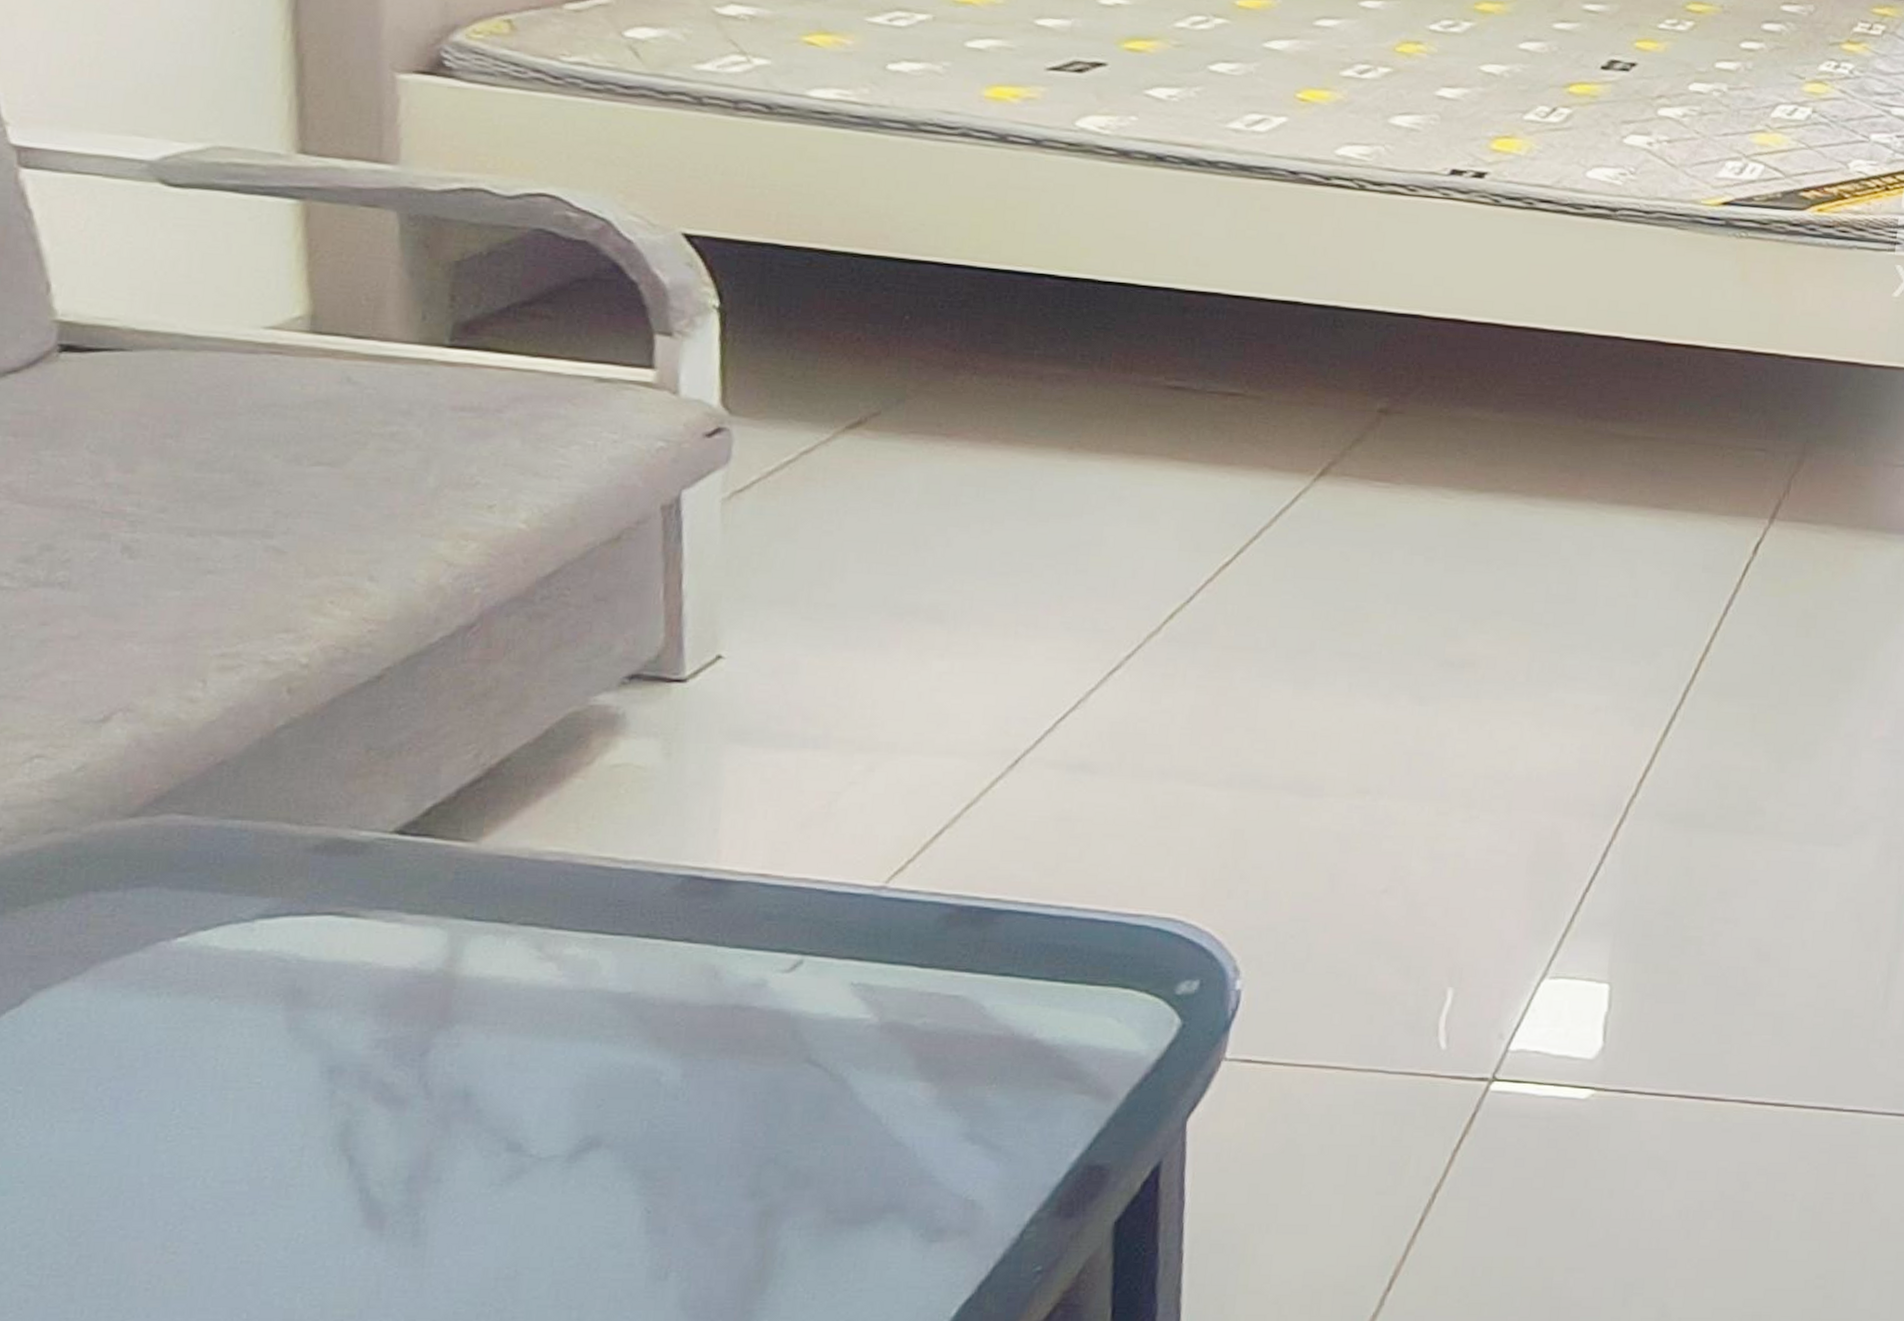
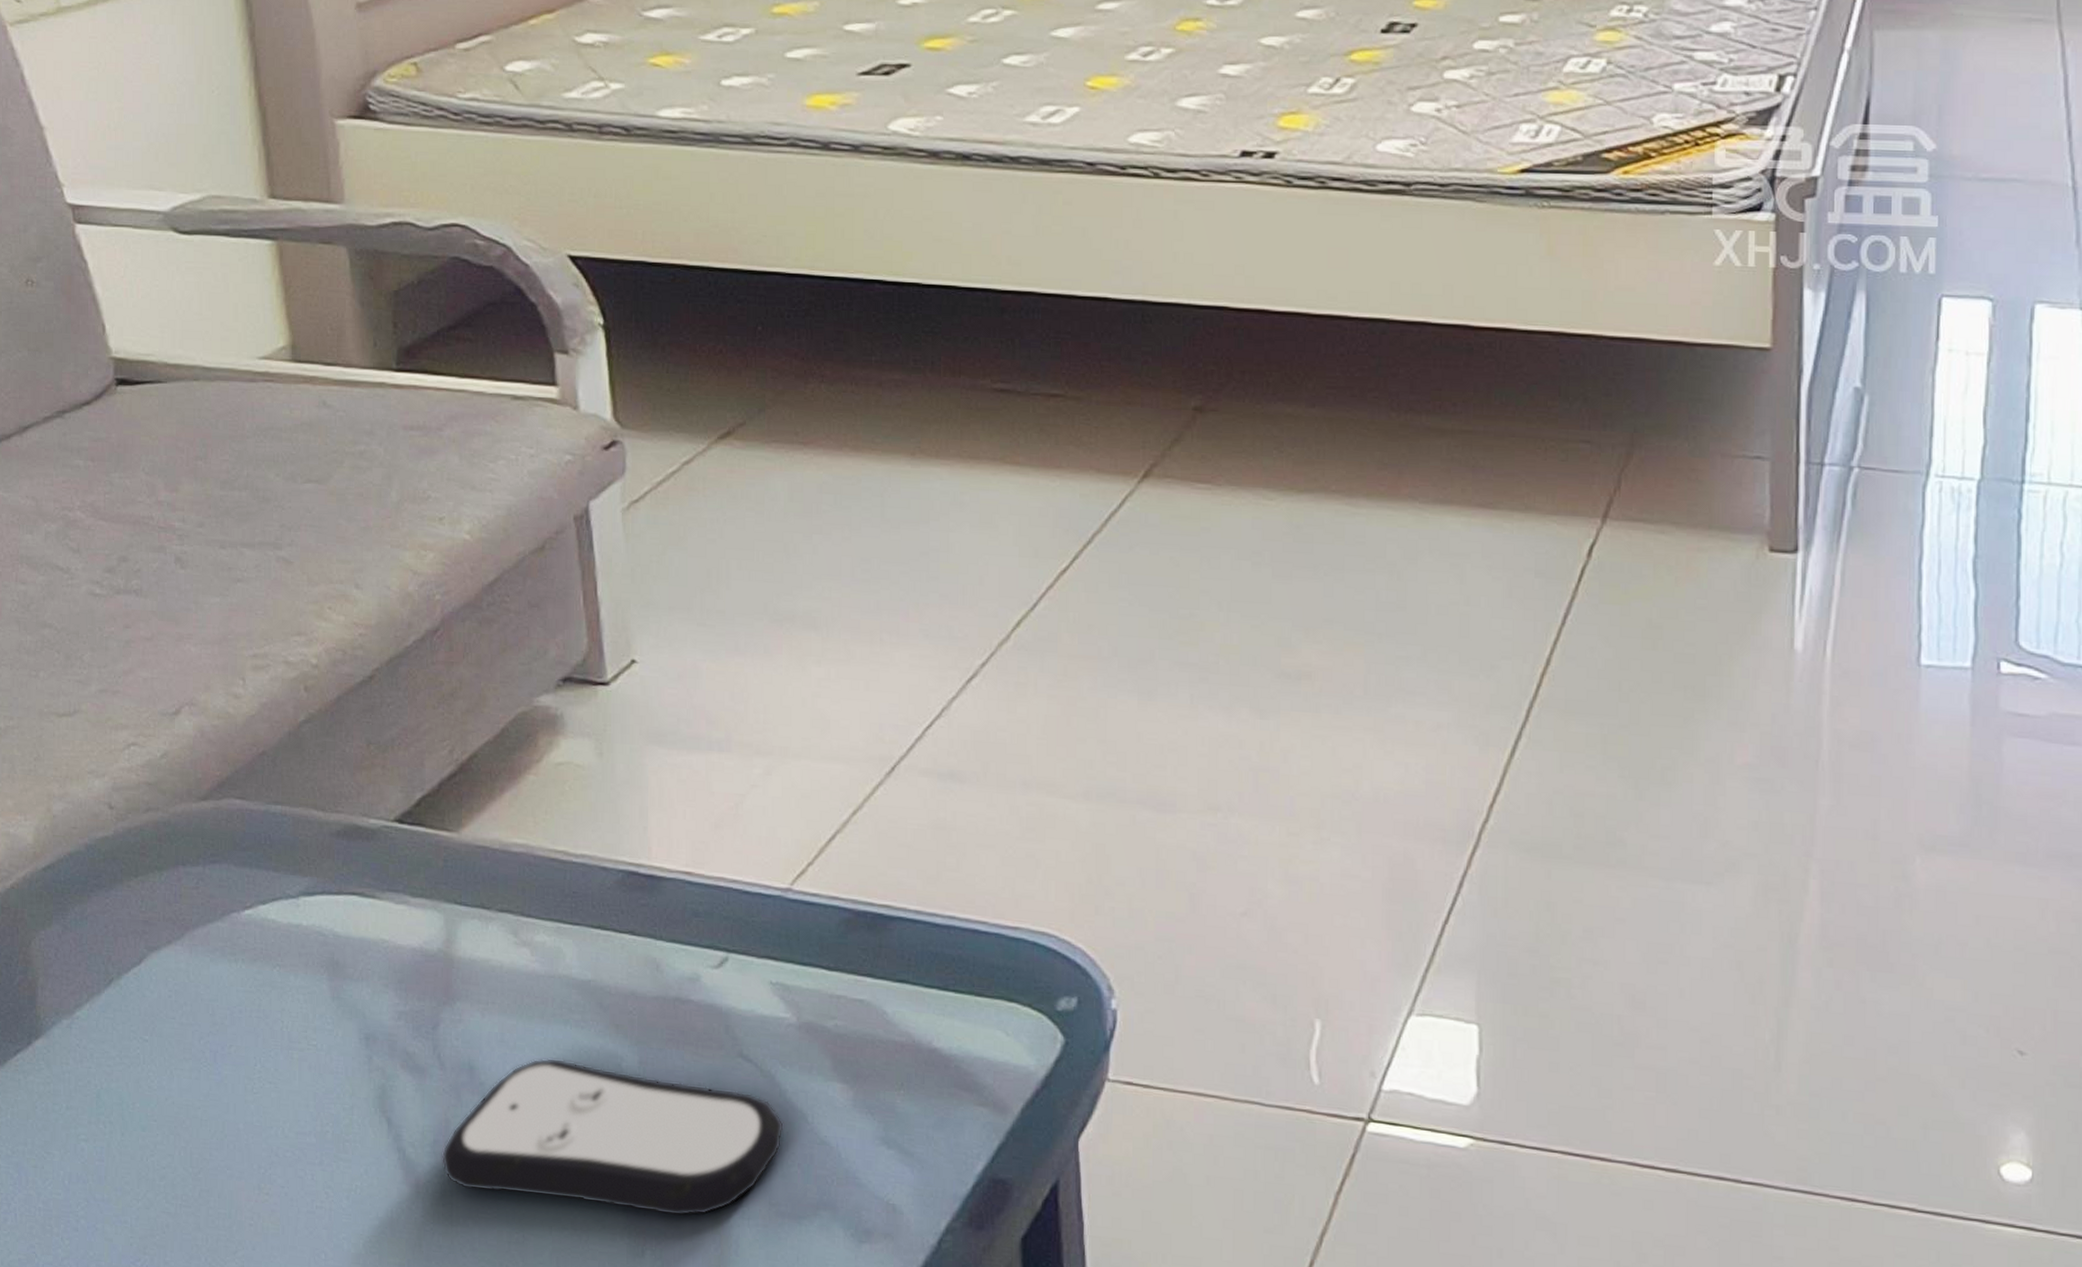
remote control: none [416,1077,852,1234] -> present [441,1057,784,1217]

